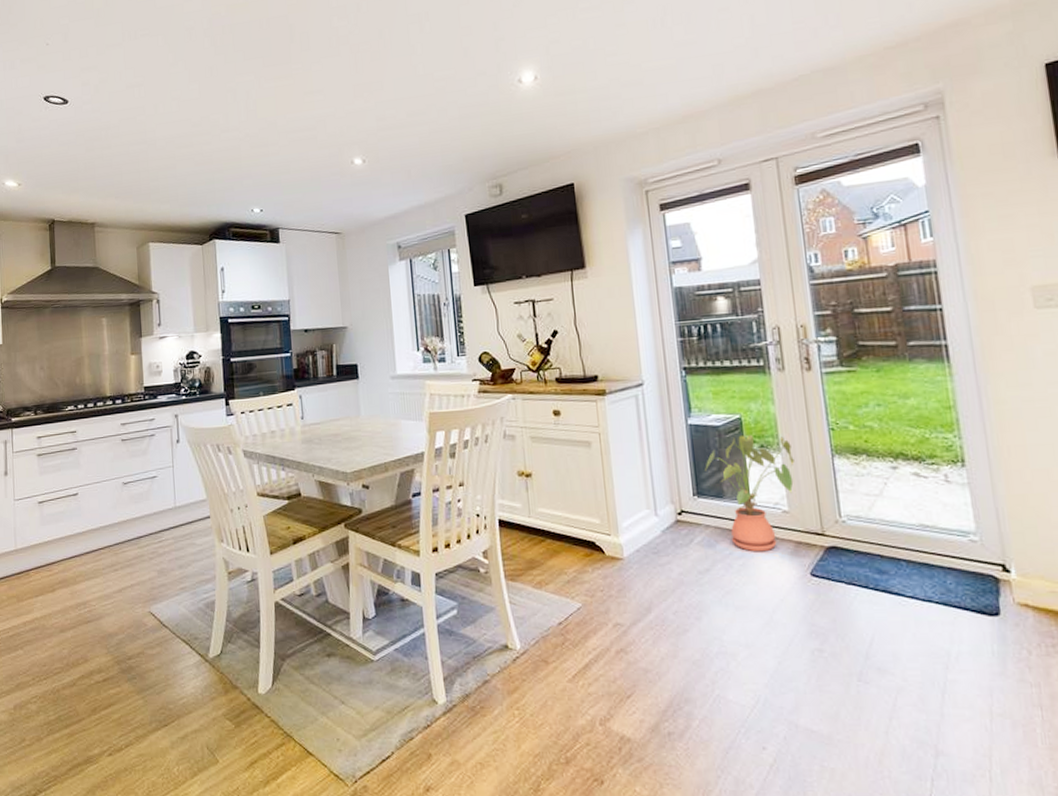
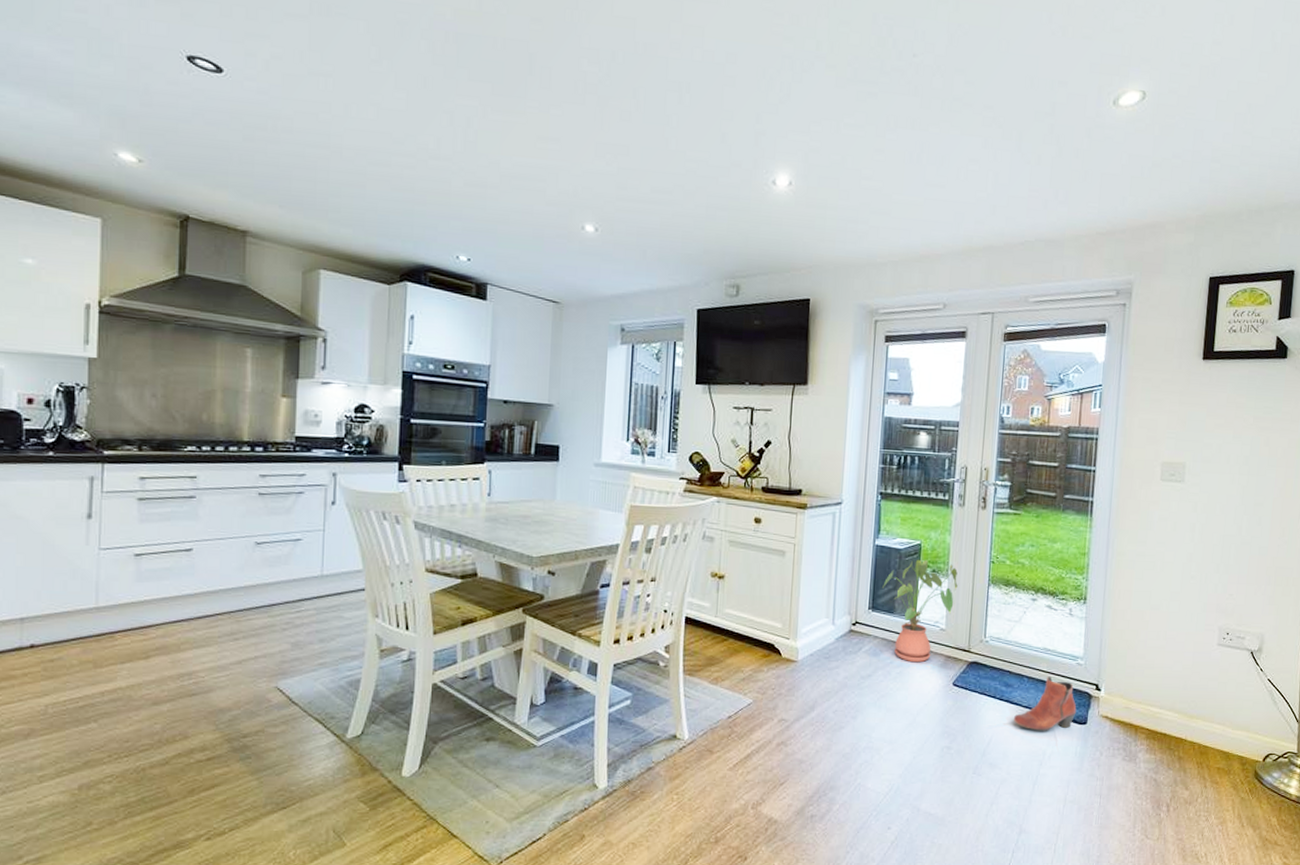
boot: none [897,557,982,626] -> present [1013,675,1077,731]

